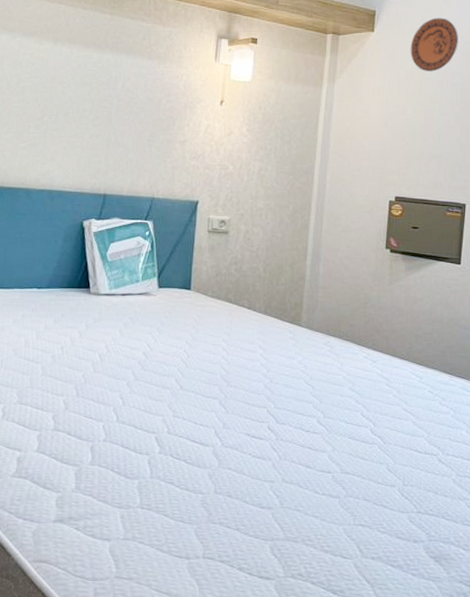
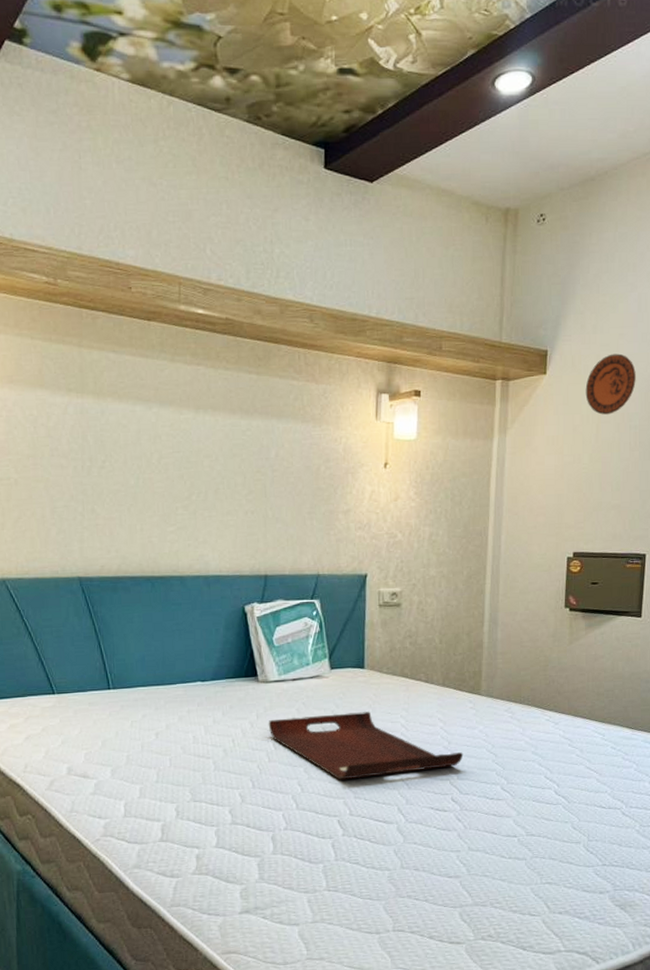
serving tray: none [96,331,282,398] -> present [268,711,464,780]

